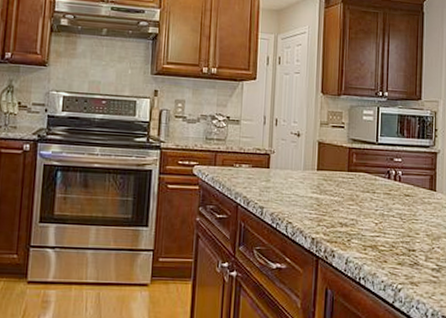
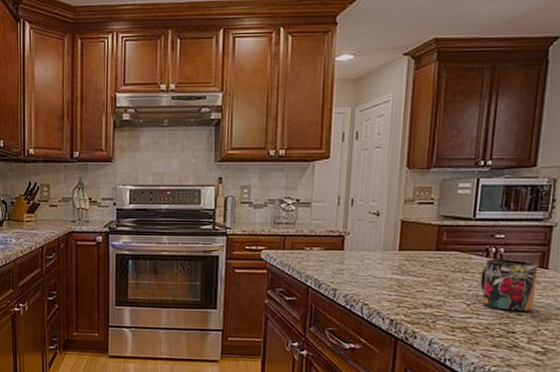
mug: none [385,180,429,230] -> present [480,258,539,311]

